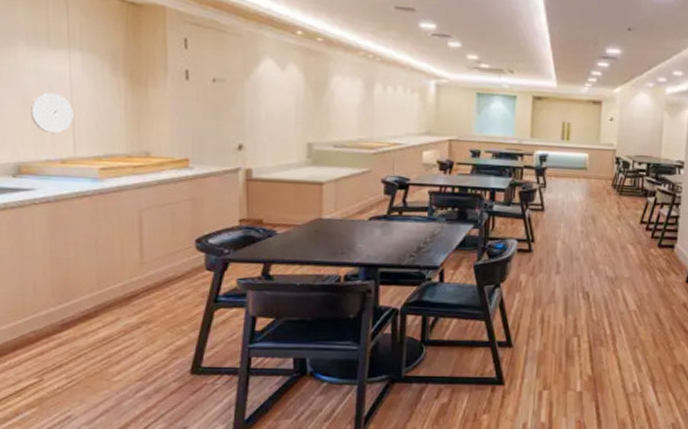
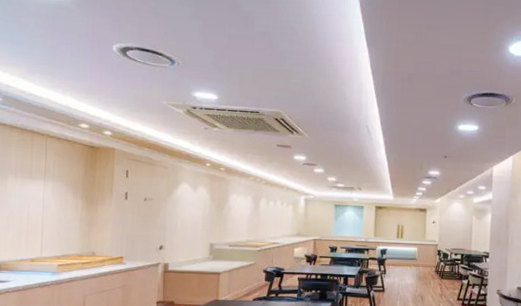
wall clock: present [30,92,74,134] -> none [12,210,43,240]

